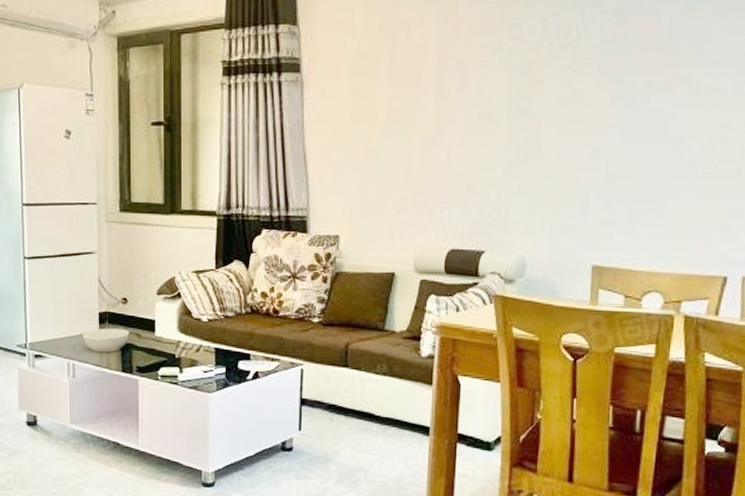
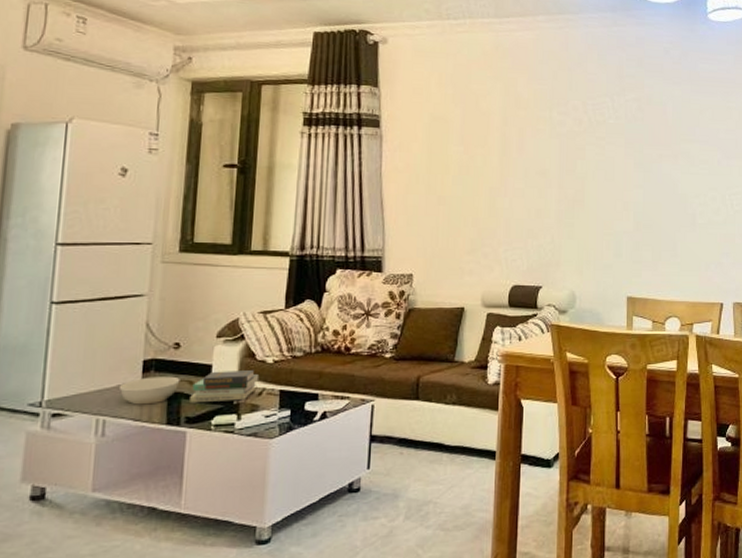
books: none [139,326,196,355] -> present [190,370,260,404]

